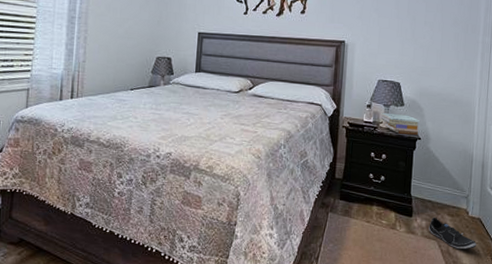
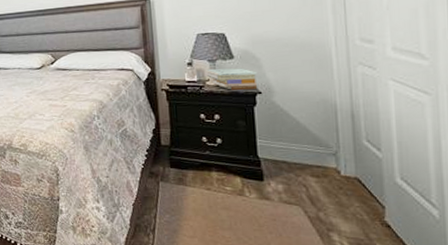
shoe: present [429,218,476,250] -> none [287,180,357,215]

